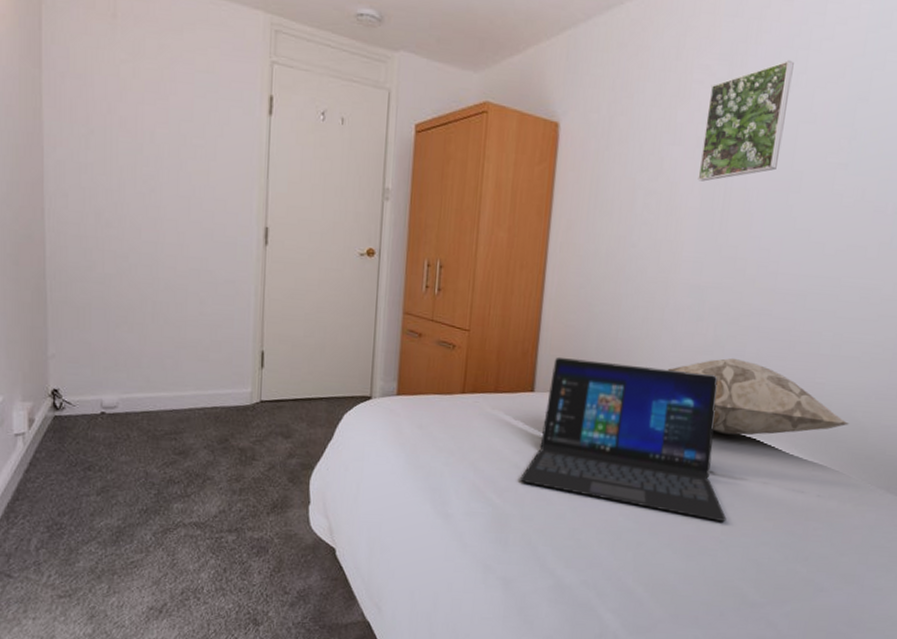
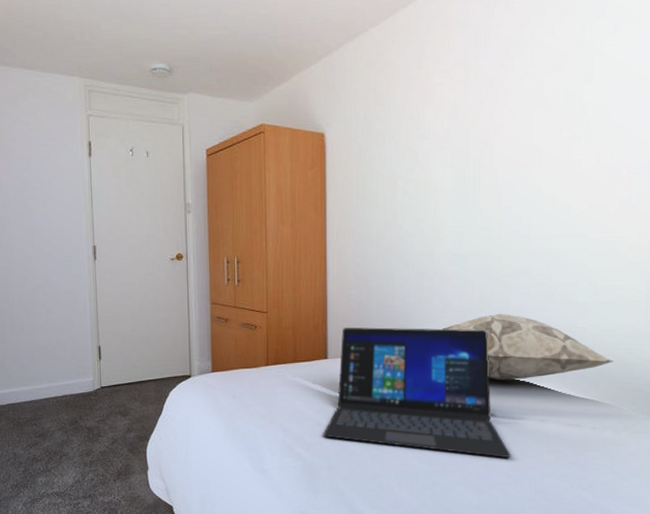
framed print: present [698,59,794,182] -> none [449,56,521,166]

